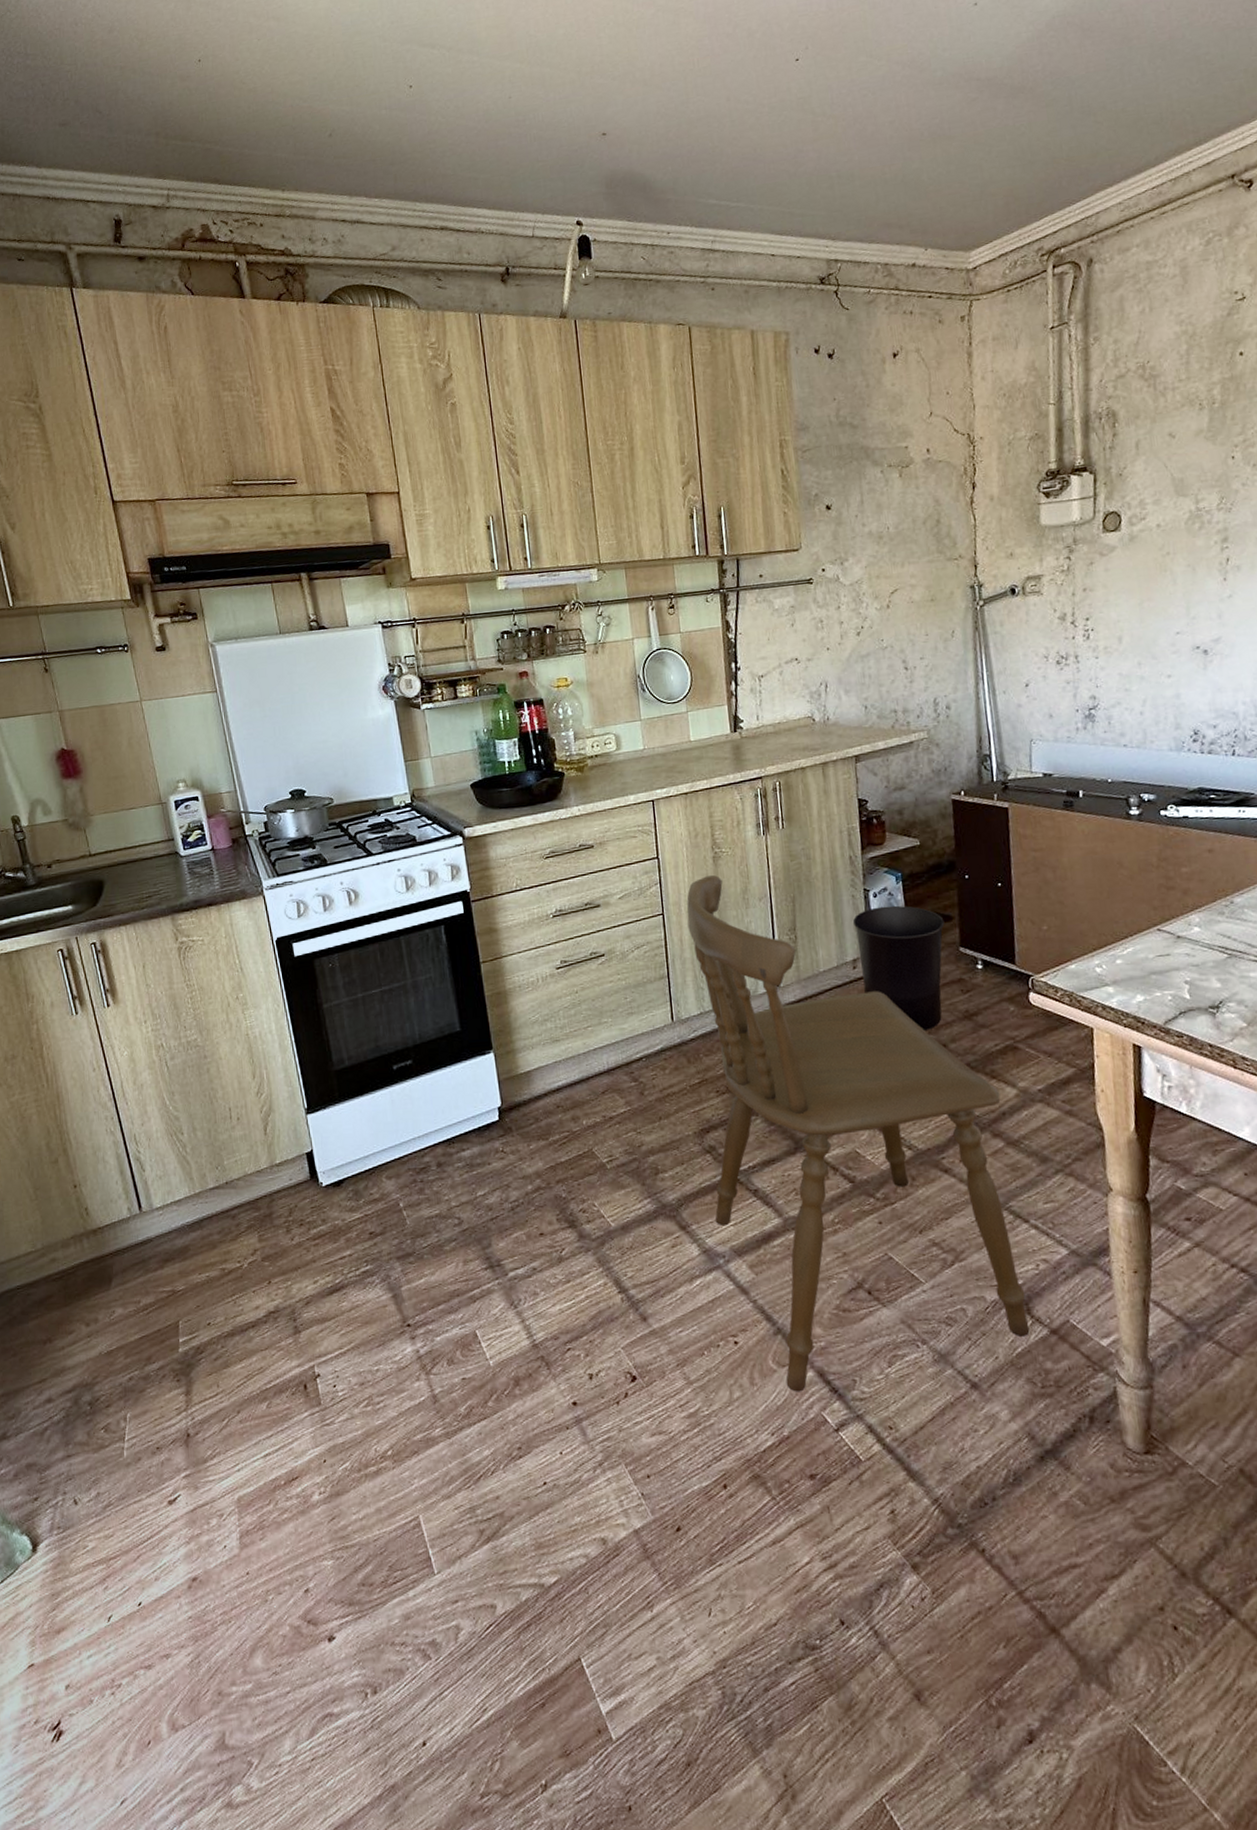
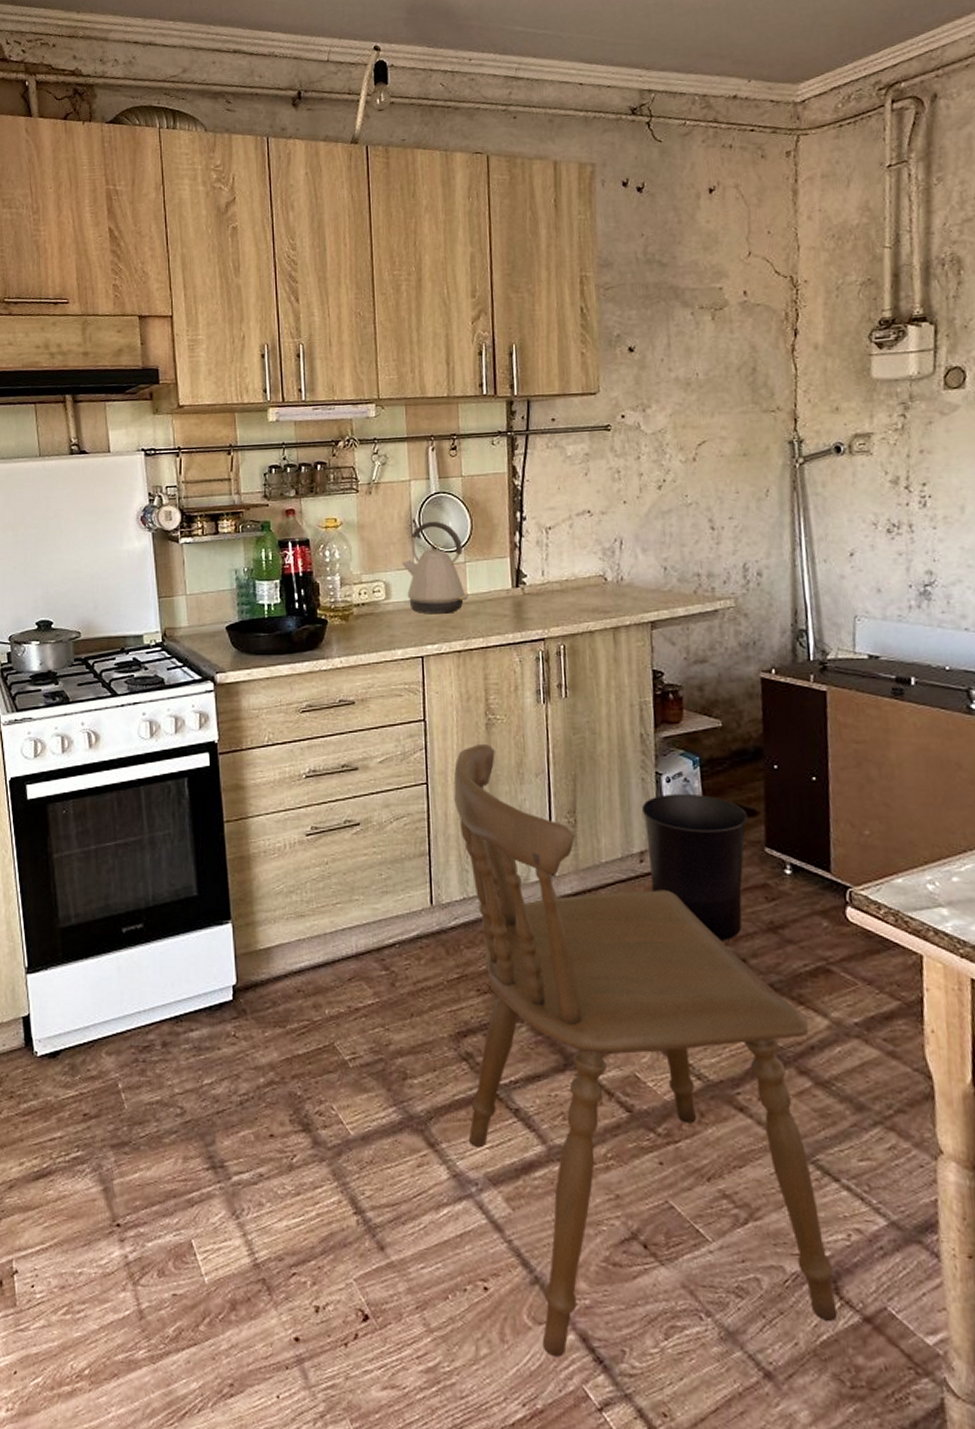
kettle: none [630,675,692,762] -> present [403,520,468,614]

